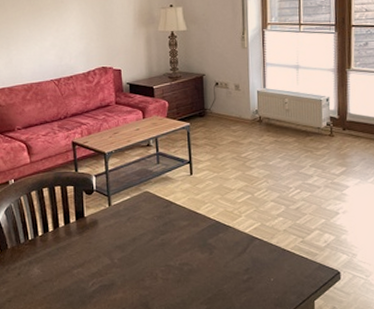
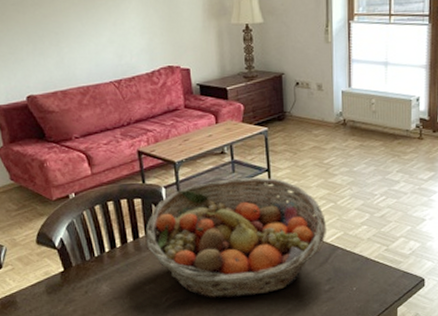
fruit basket: none [76,169,245,285] -> present [145,177,327,299]

